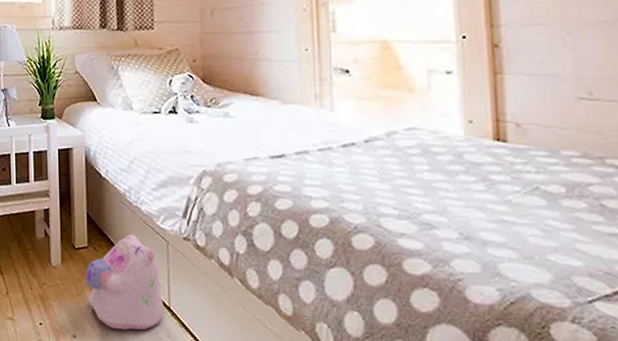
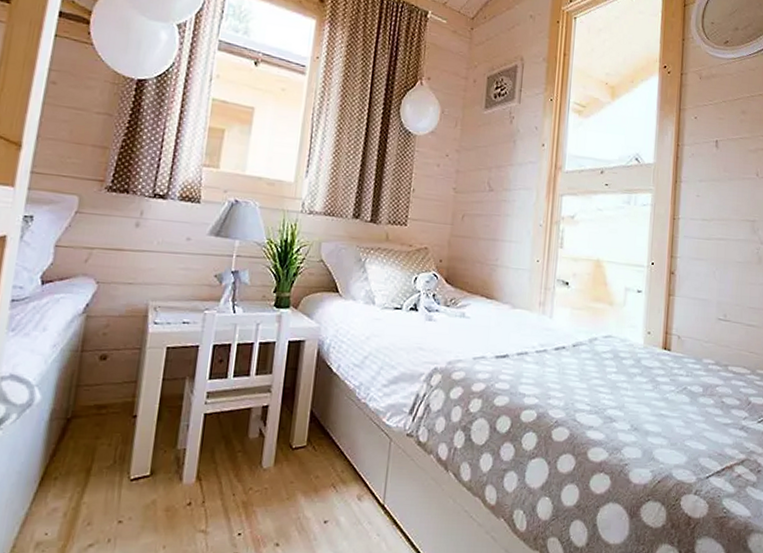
plush toy: present [86,233,164,331] -> none [299,431,379,533]

